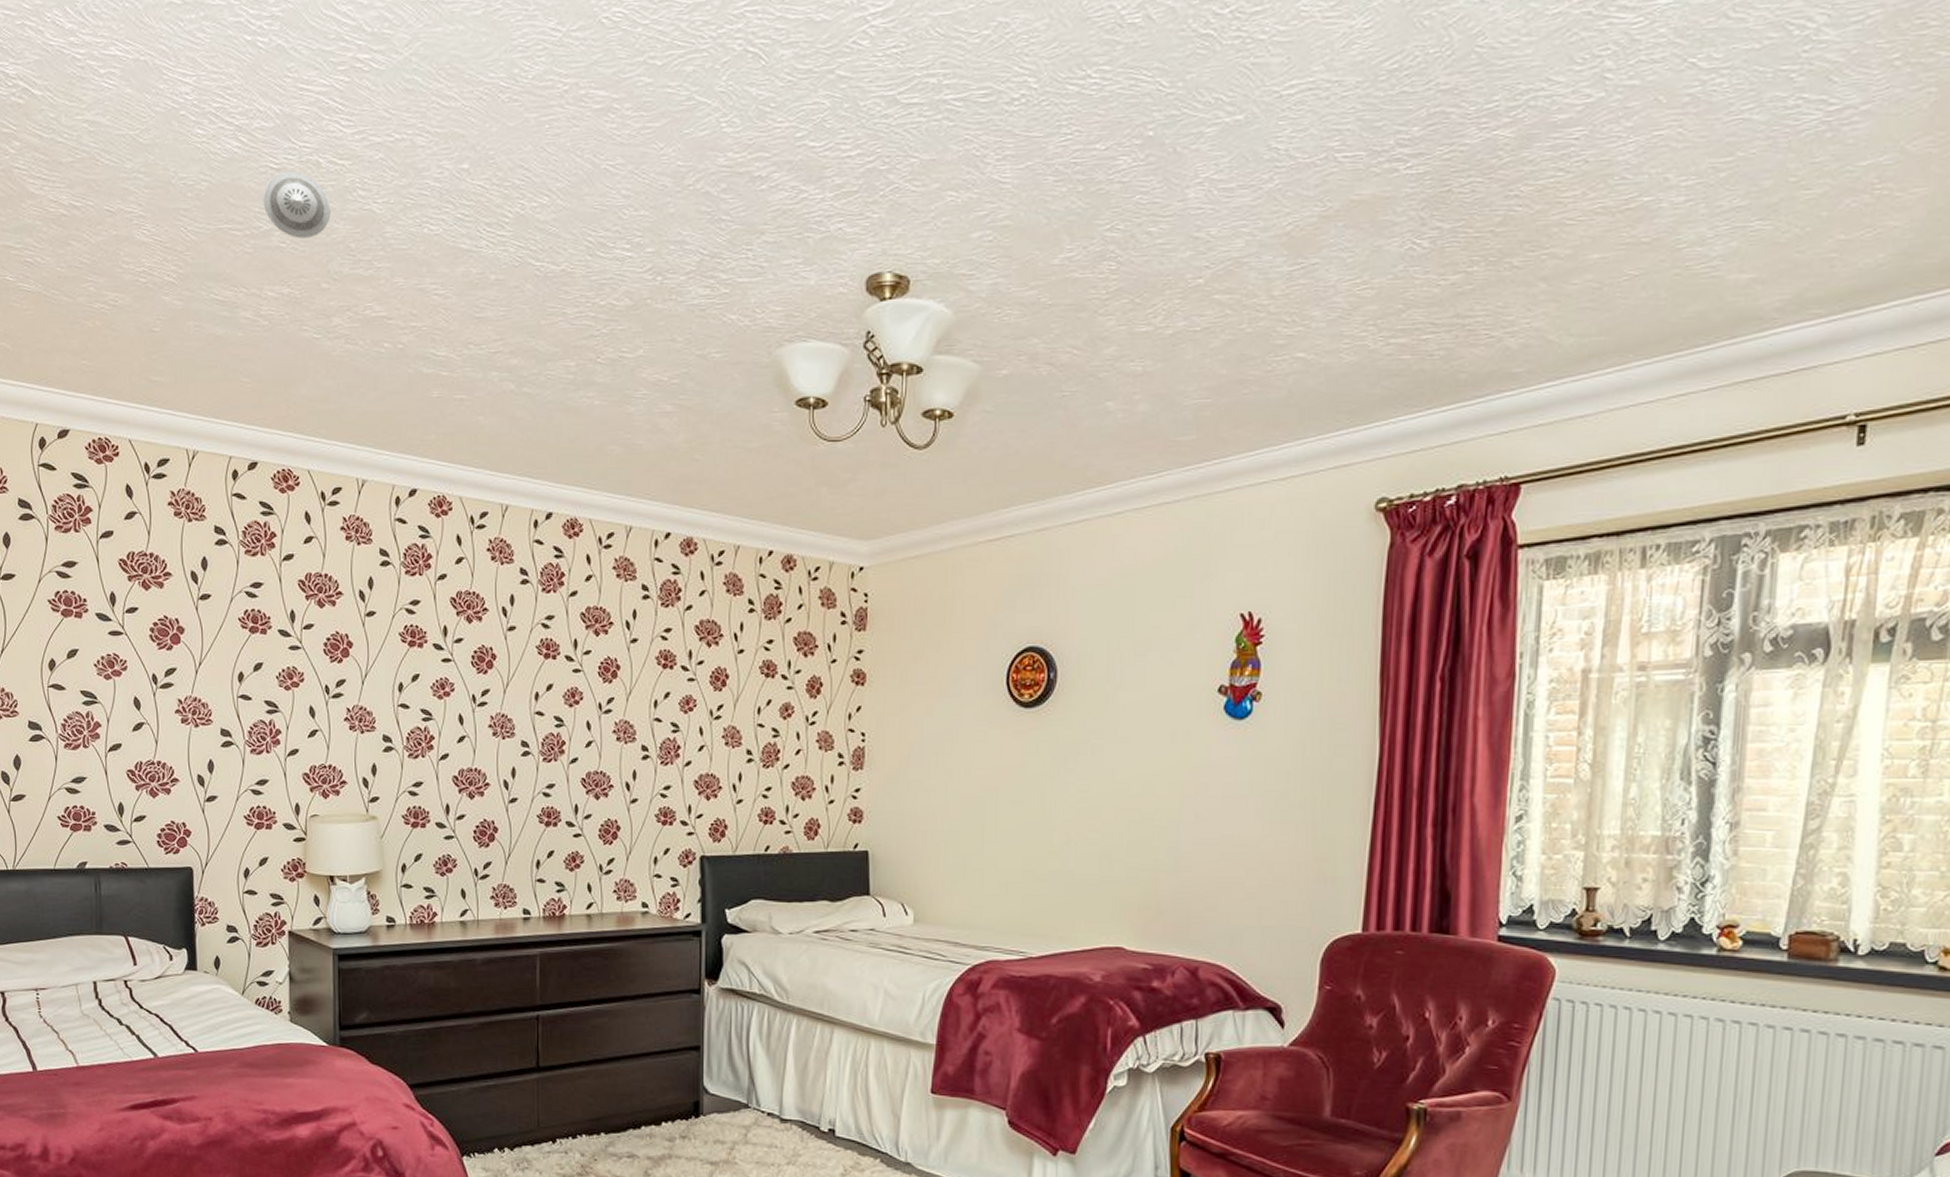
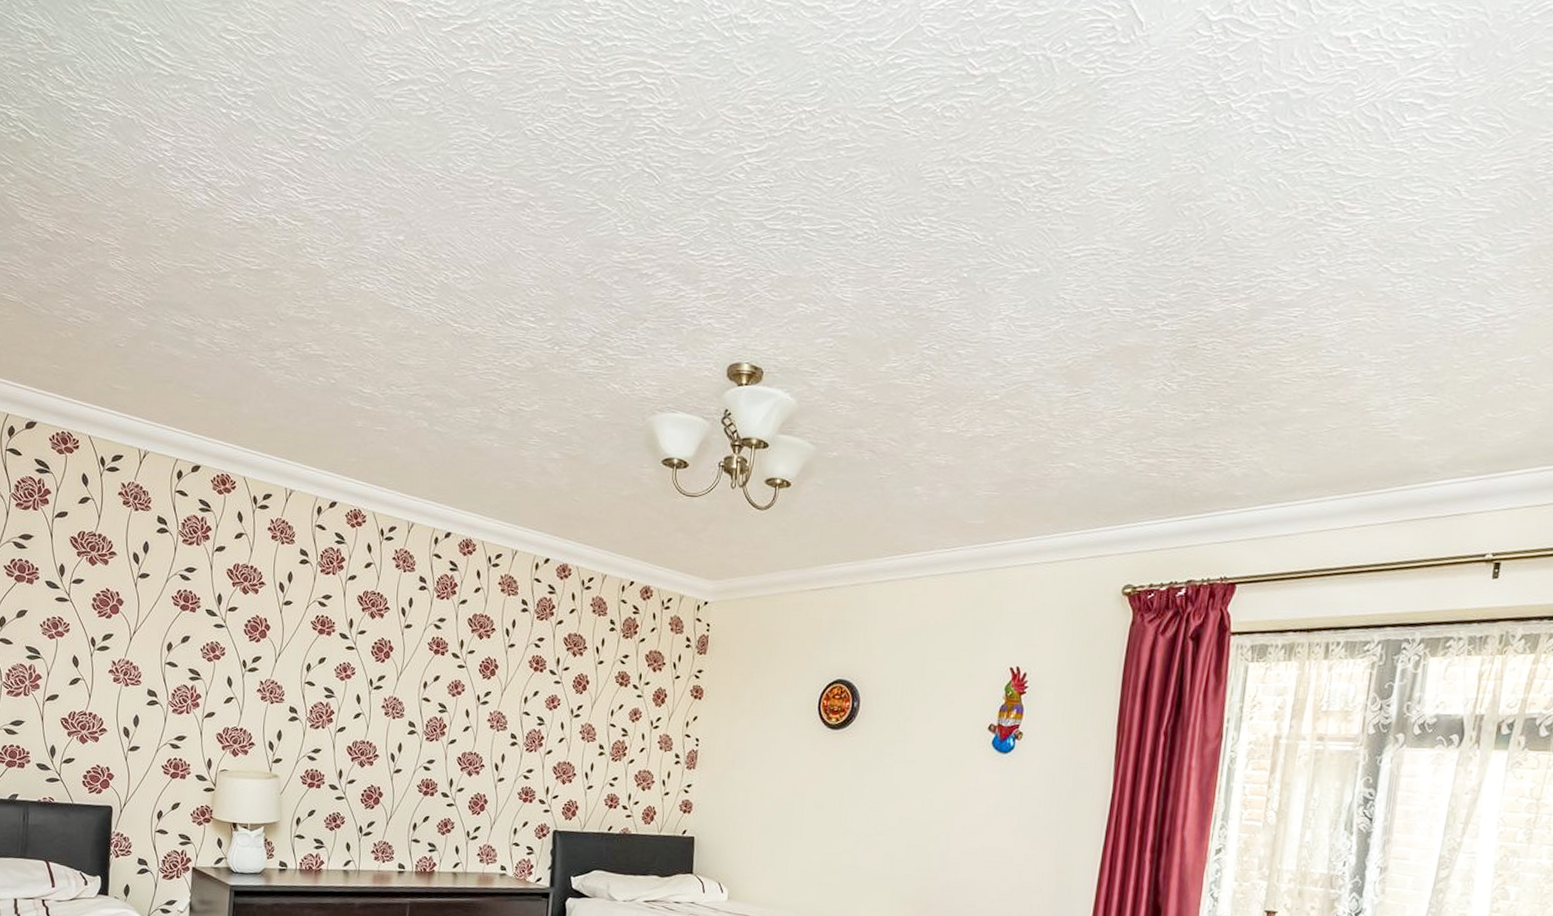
smoke detector: present [263,171,331,238] -> none [224,225,283,283]

